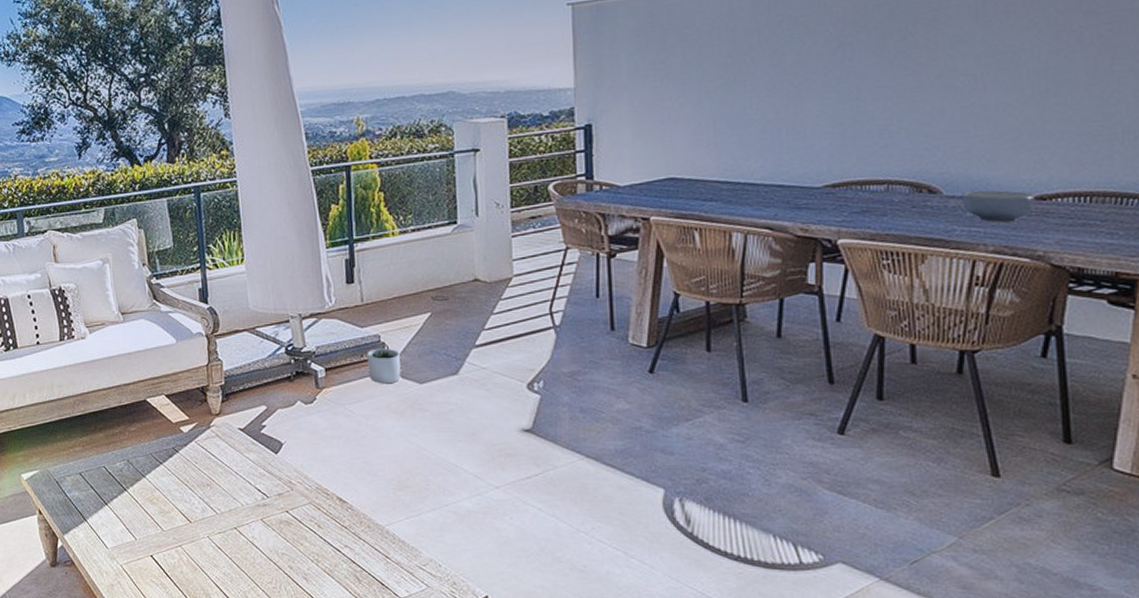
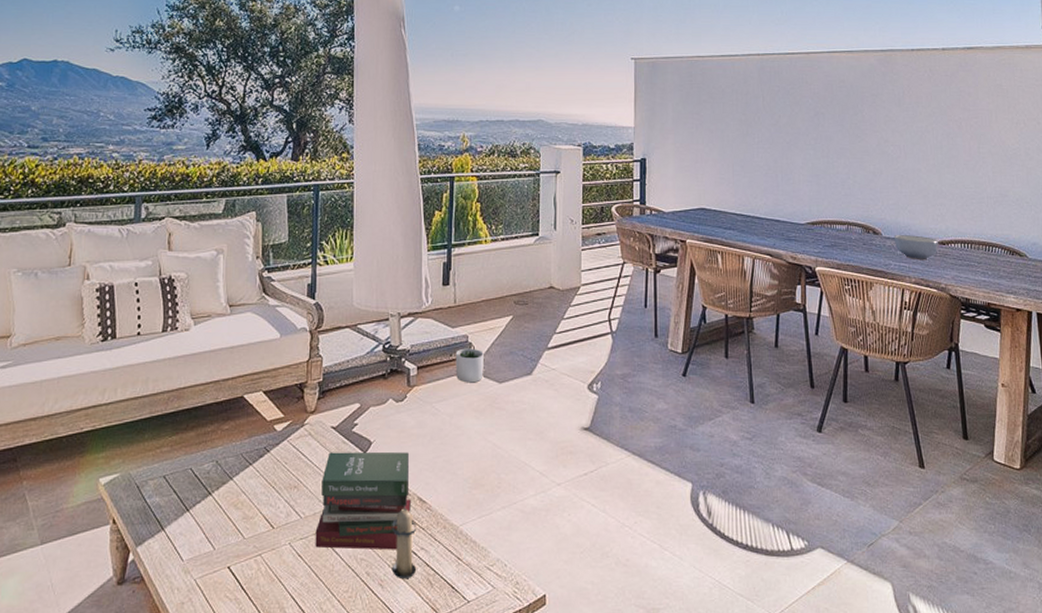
books: none [233,452,331,547] -> present [315,451,412,550]
candle: none [311,504,342,575] -> present [391,505,417,580]

